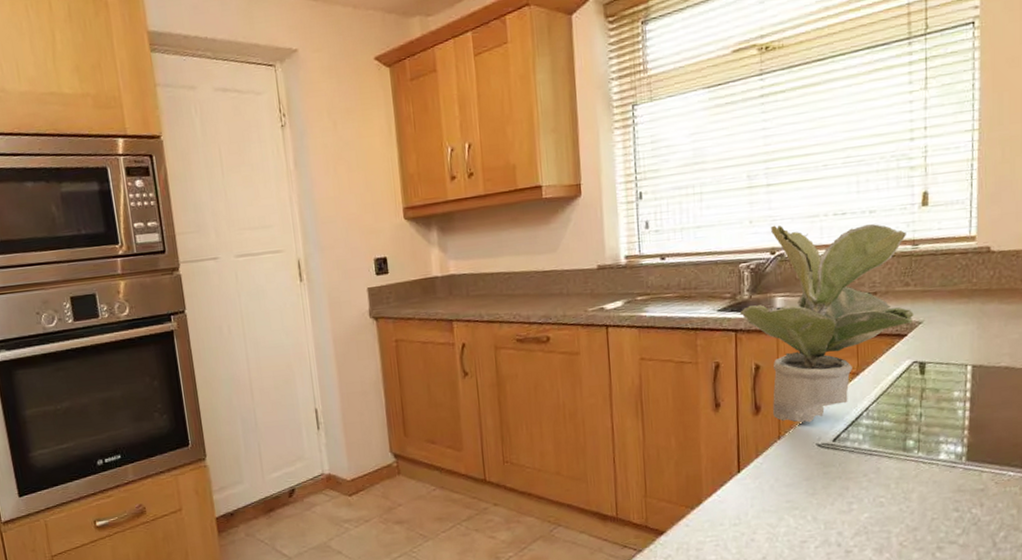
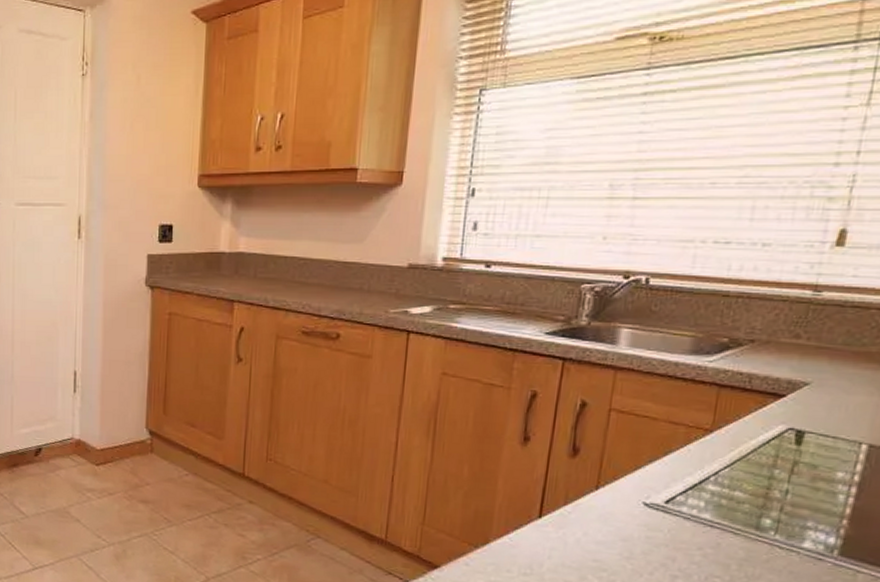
potted plant: present [739,224,914,423] -> none [571,245,808,477]

